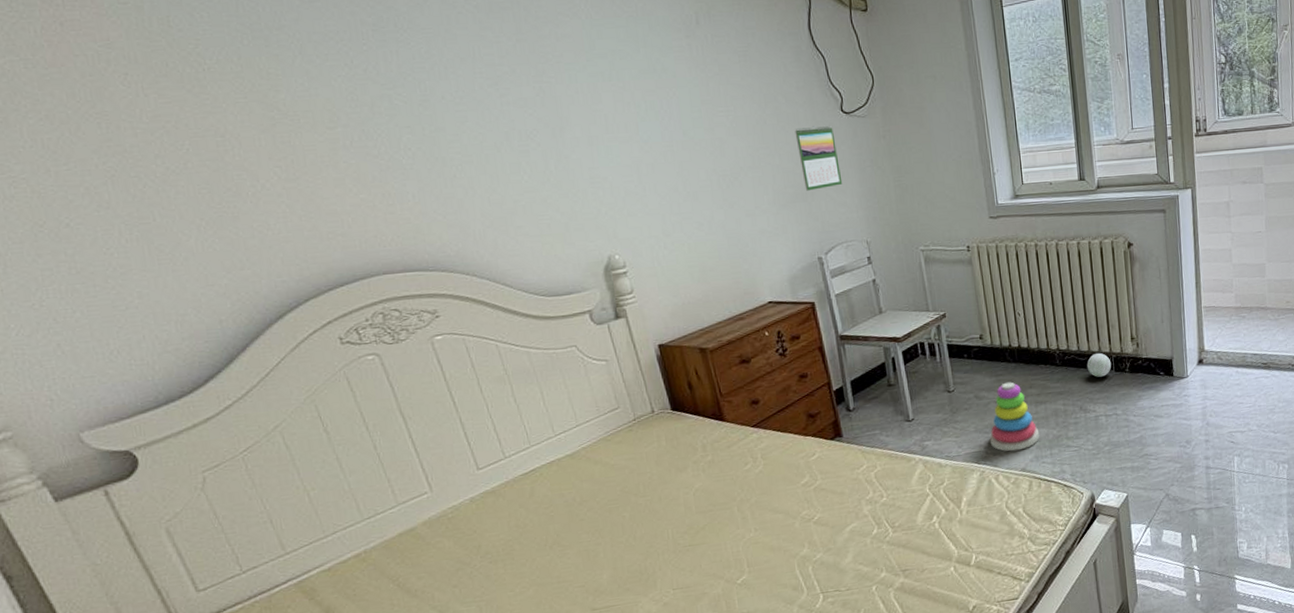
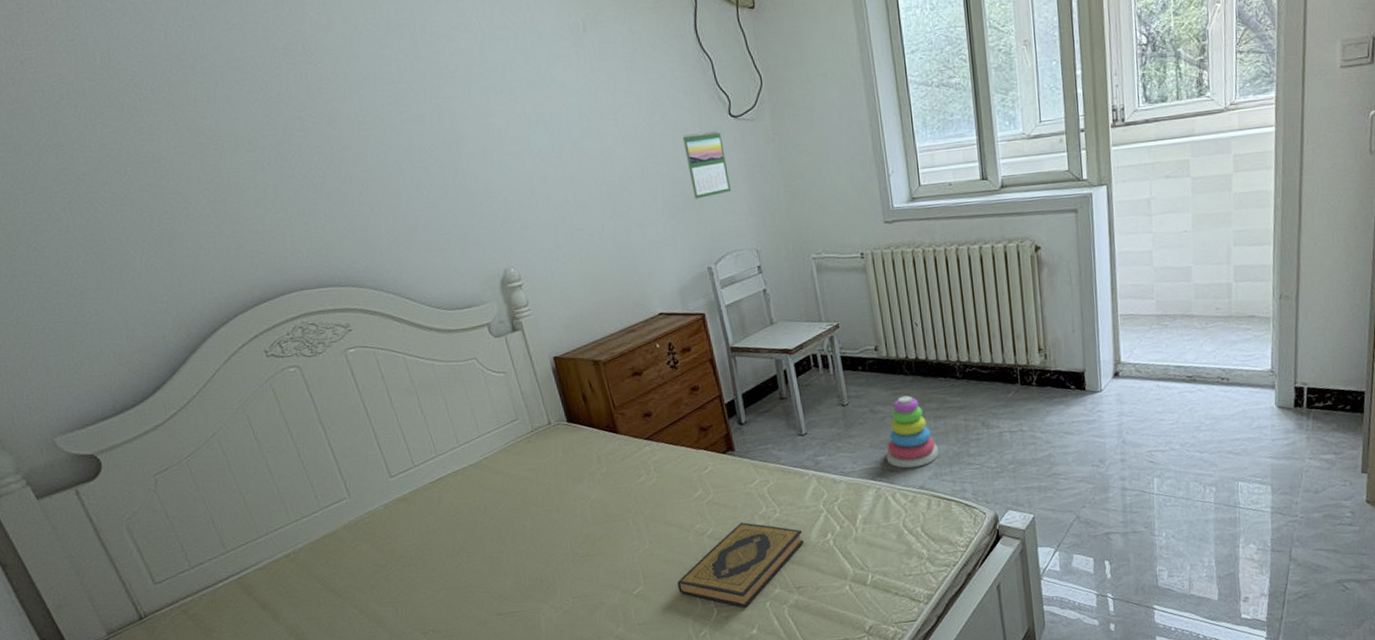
hardback book: none [783,507,910,593] -> present [677,522,804,608]
ball: present [1087,352,1112,377] -> none [989,364,1017,391]

